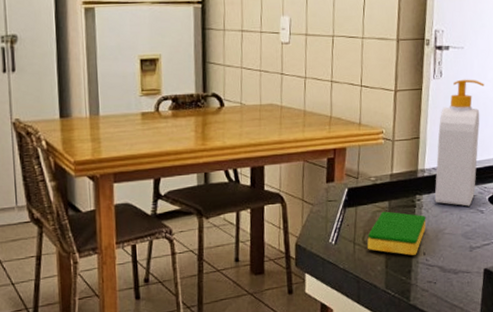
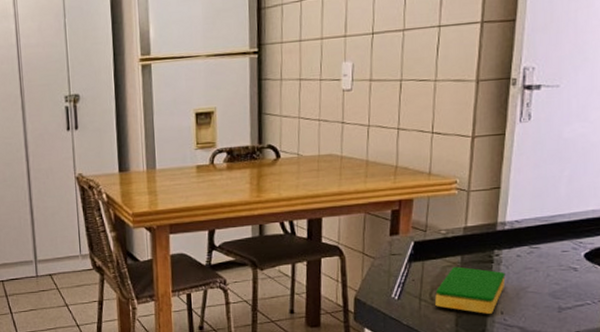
soap bottle: present [434,79,484,207] -> none [516,121,584,263]

